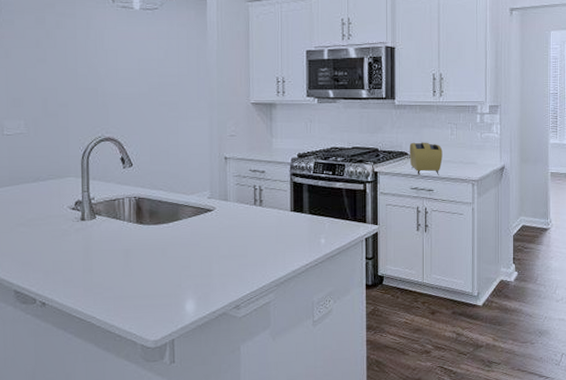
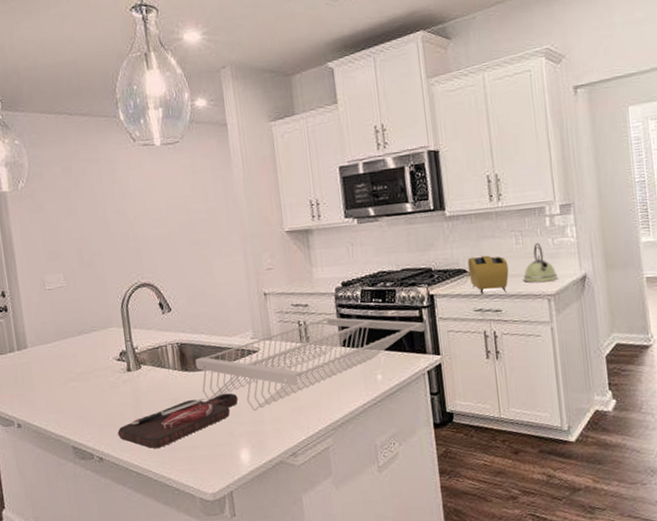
cutting board: none [64,247,189,296] -> present [117,393,238,448]
dish rack: none [151,184,368,265] -> present [195,317,426,411]
kettle: none [454,136,482,169] -> present [523,243,558,283]

